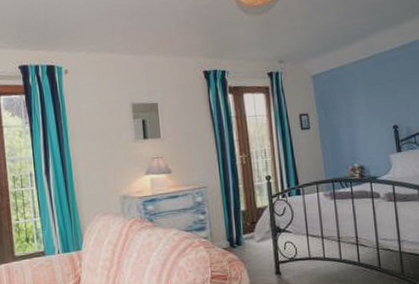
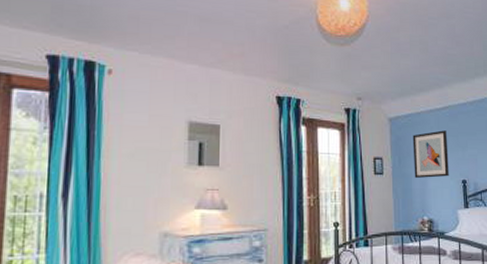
wall art: none [337,79,379,129] -> present [412,130,449,178]

